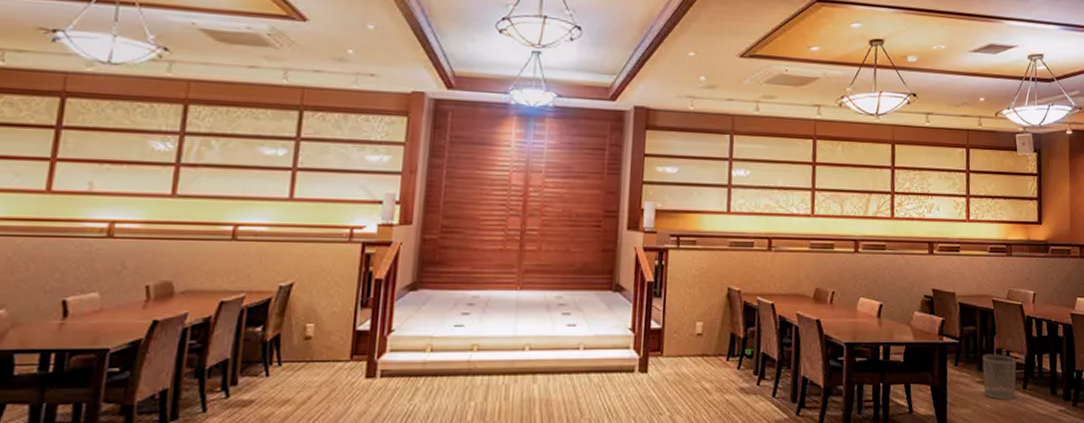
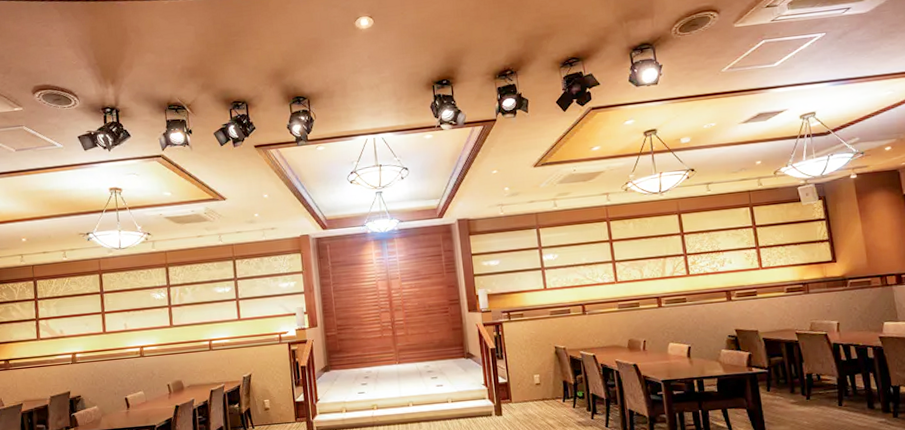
waste bin: present [982,354,1016,400] -> none [793,378,832,417]

